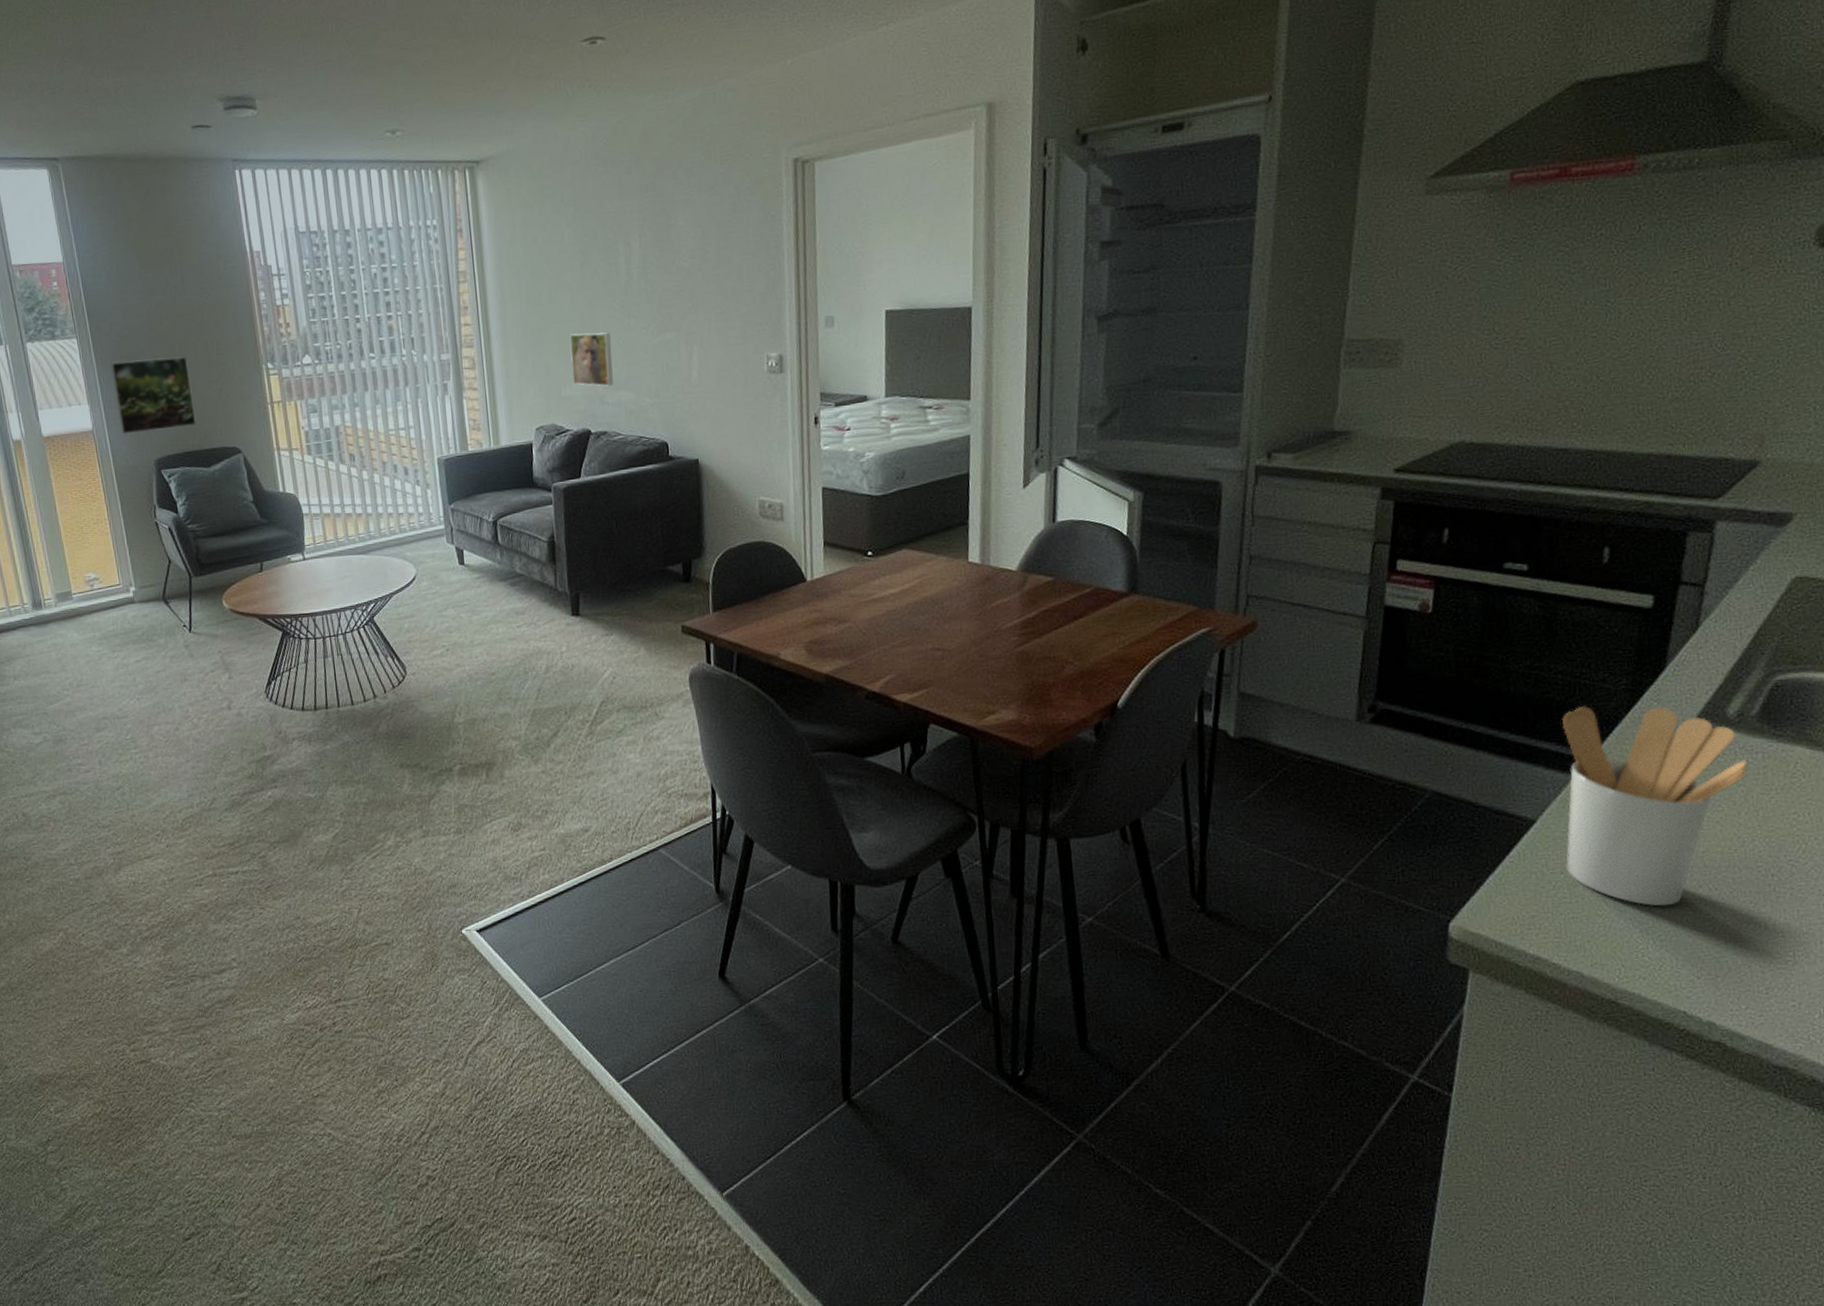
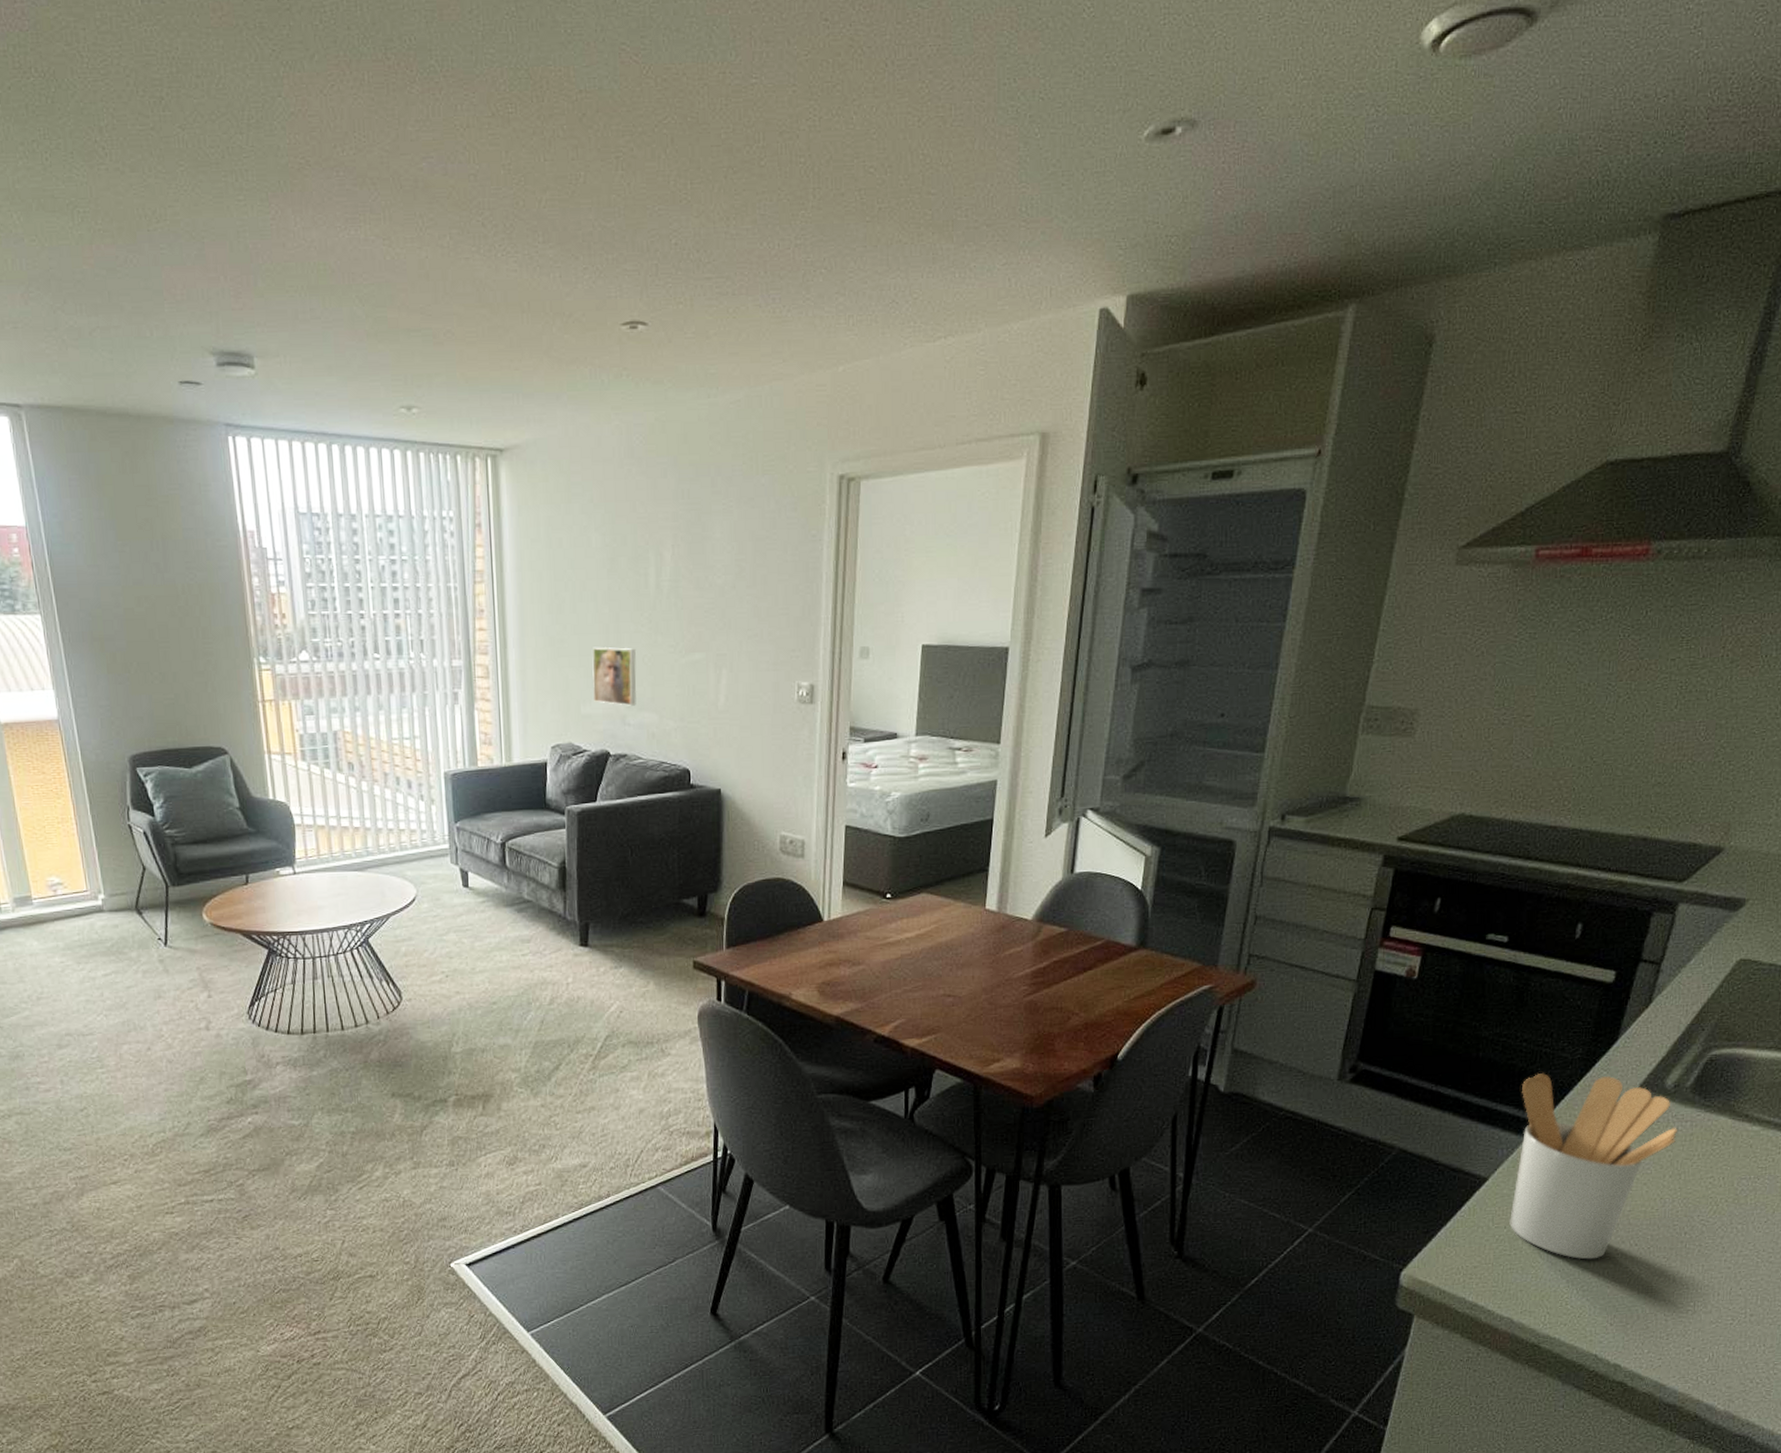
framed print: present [111,355,196,435] -> none [80,642,177,726]

